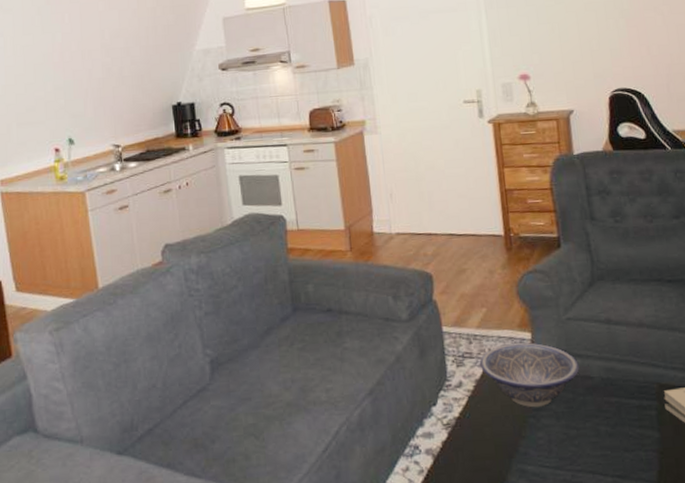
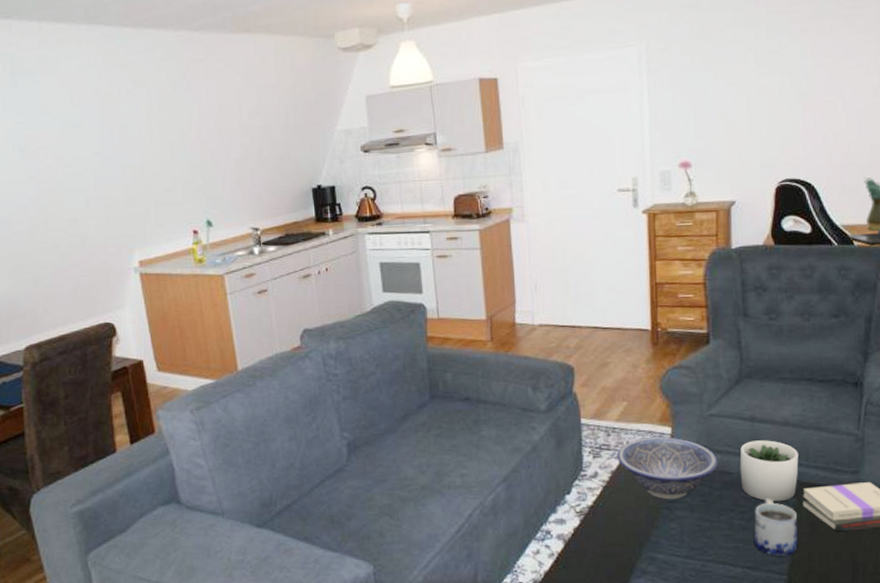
planter: none [599,342,657,406] -> present [740,440,799,502]
mug: none [619,402,665,464] -> present [753,498,799,557]

